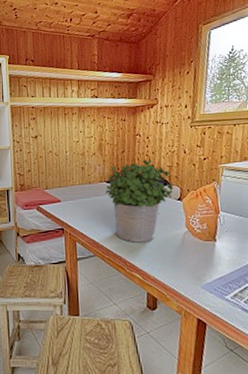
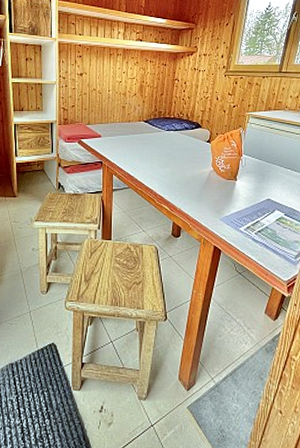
potted plant: present [106,159,173,243] -> none [143,103,204,178]

